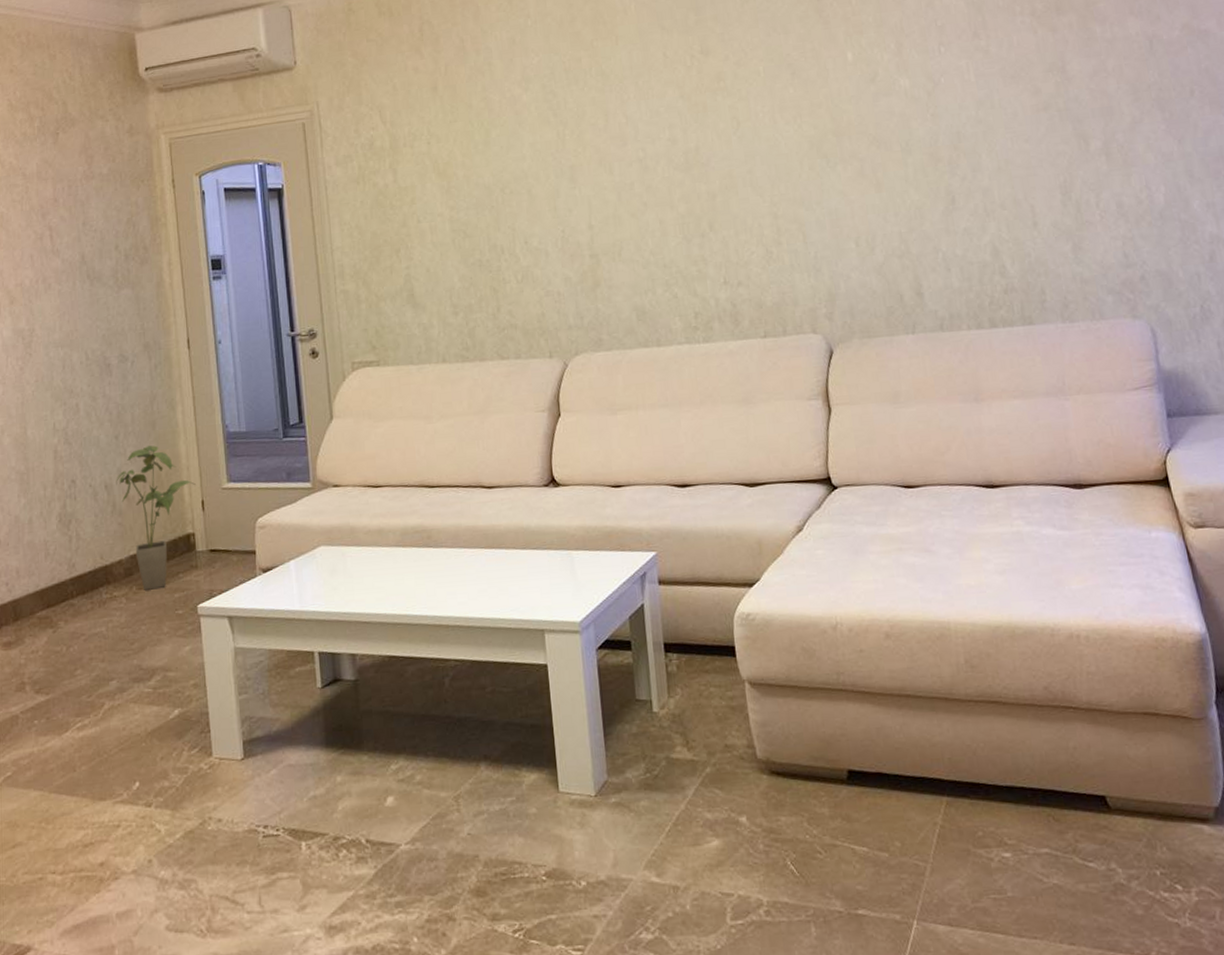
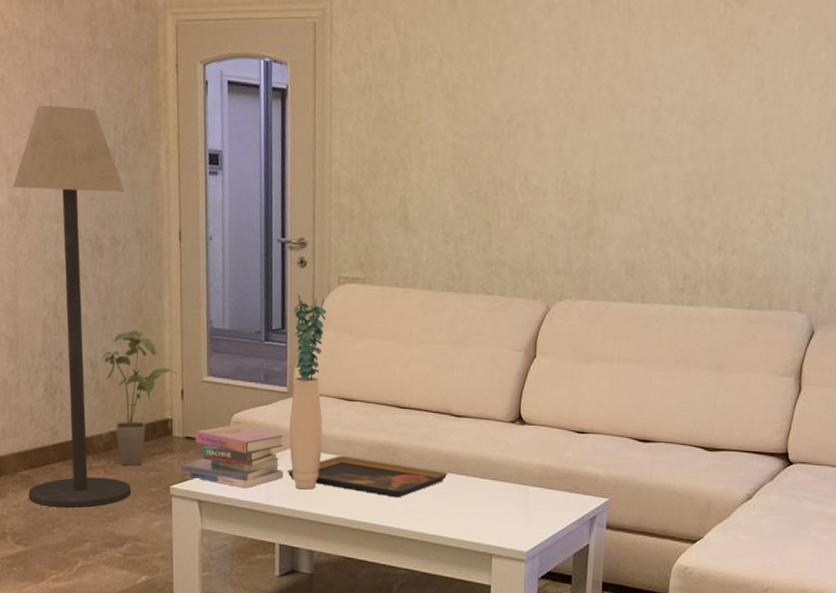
floor lamp: none [16,232,157,647] -> present [12,105,132,508]
books: none [207,529,316,597] -> present [181,424,283,489]
vase: none [310,385,354,589] -> present [289,294,326,490]
decorative tray: none [319,545,487,584] -> present [287,455,448,498]

